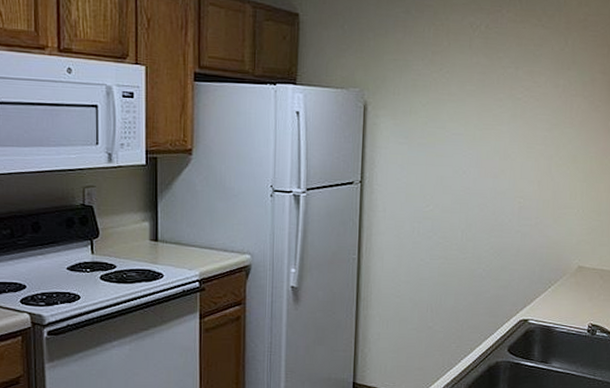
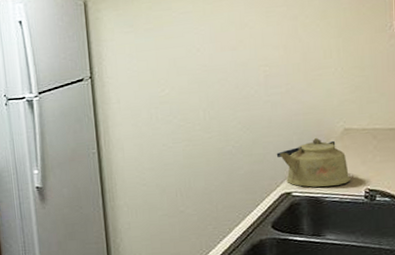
kettle: none [519,271,578,318] -> present [276,137,351,187]

